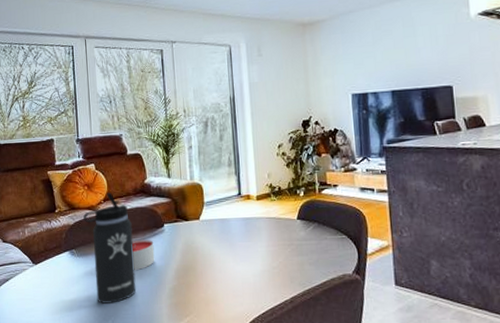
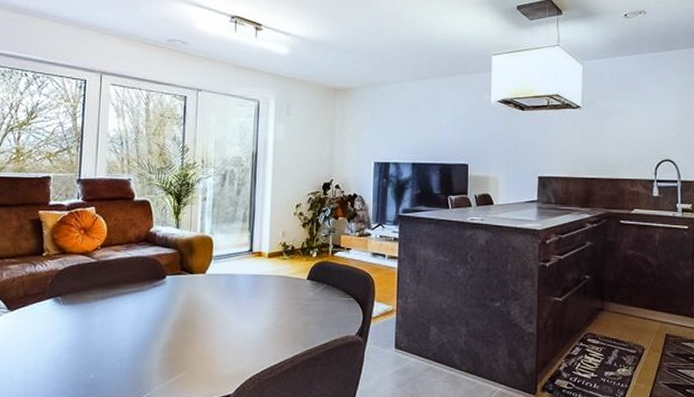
thermos bottle: present [83,192,137,304] -> none [75,238,130,356]
candle: present [132,239,155,271] -> none [126,290,152,323]

